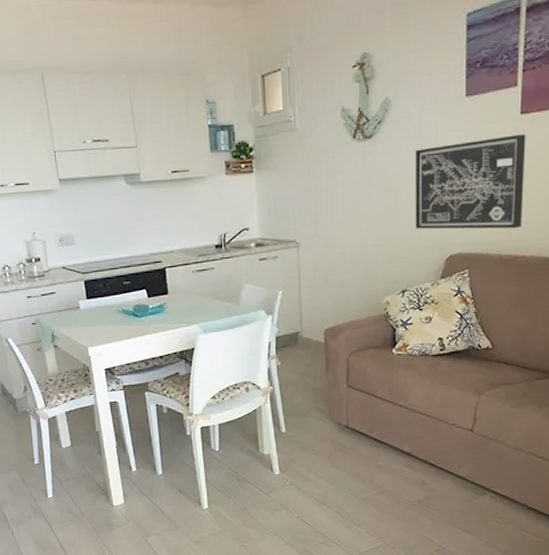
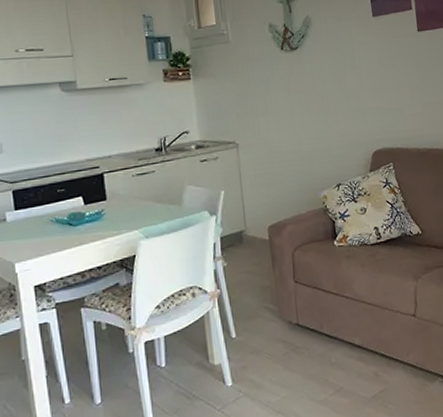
wall art: present [414,134,526,230] -> none [336,47,432,128]

